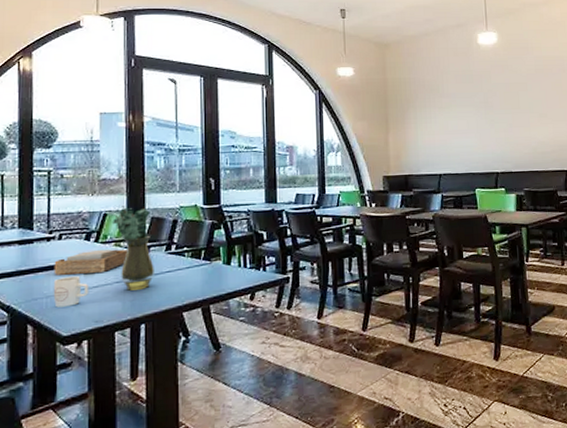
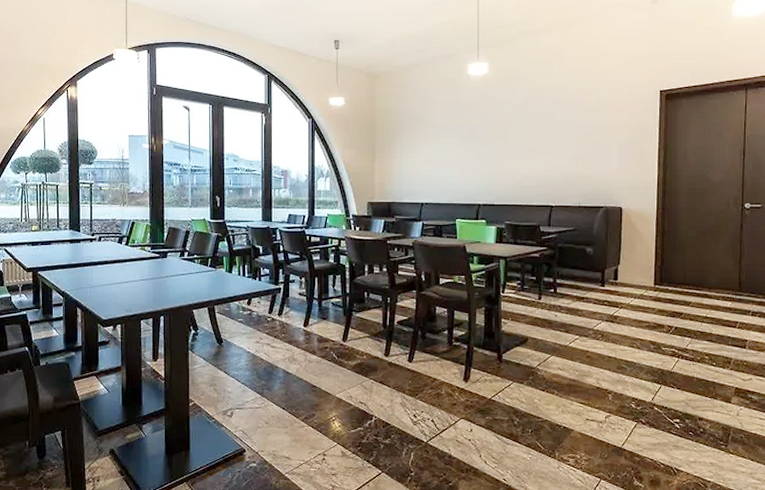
mug: present [53,276,89,308] -> none [95,272,122,296]
napkin holder: present [54,249,128,275] -> none [95,252,151,271]
vase: present [113,206,154,291] -> none [139,216,171,288]

